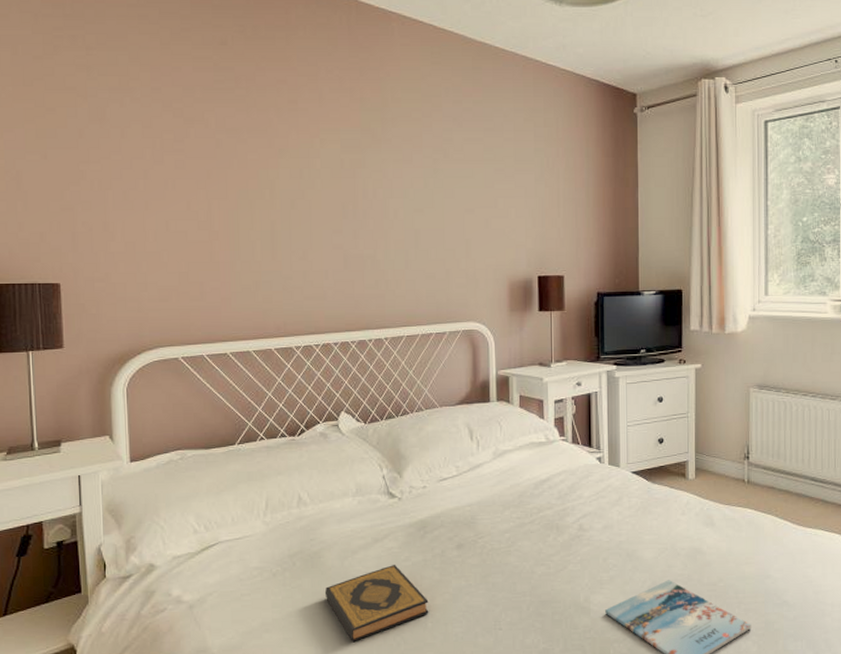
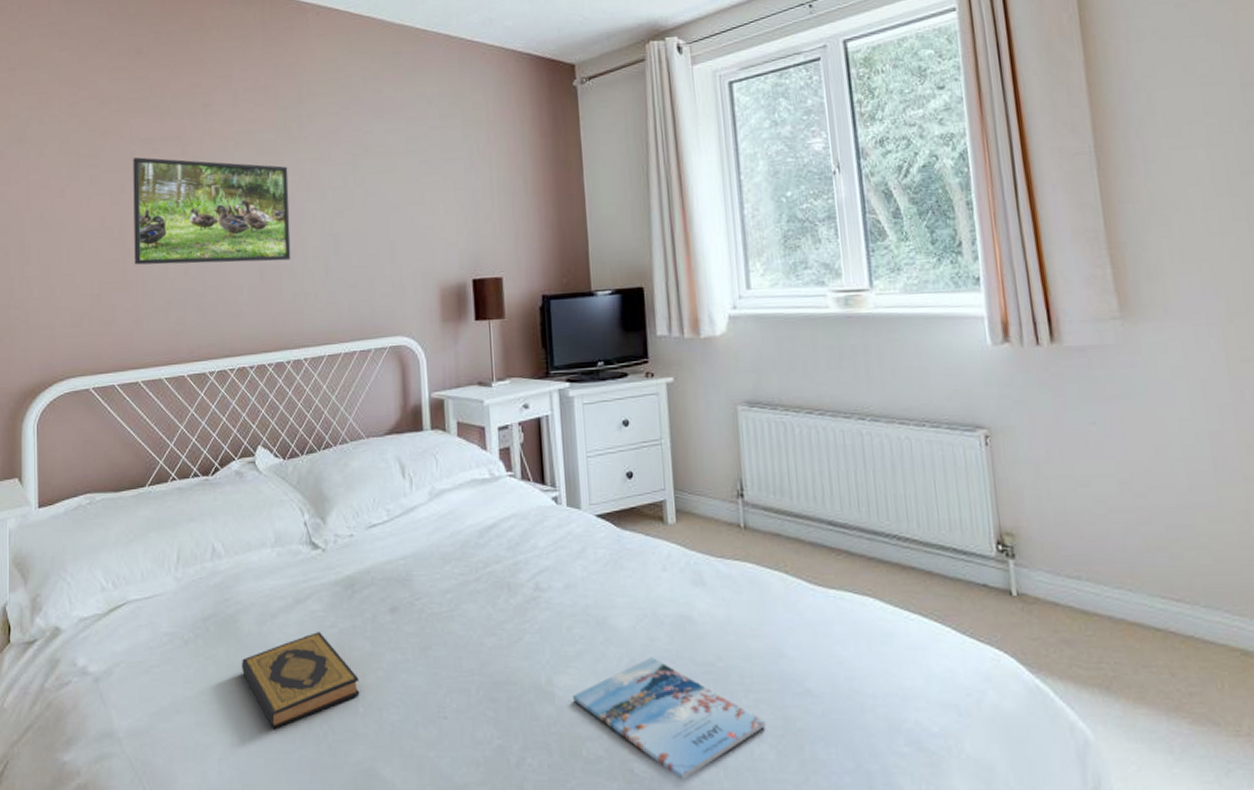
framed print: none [218,146,374,251] -> present [133,157,291,265]

